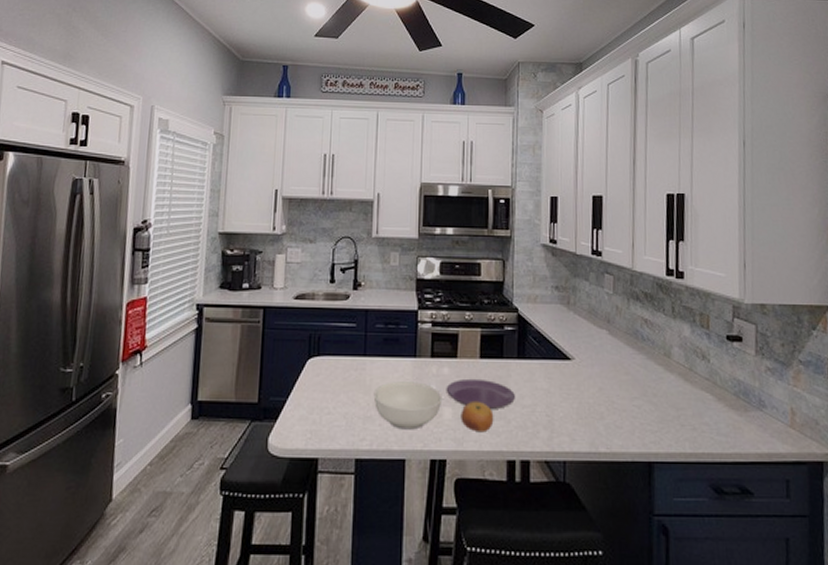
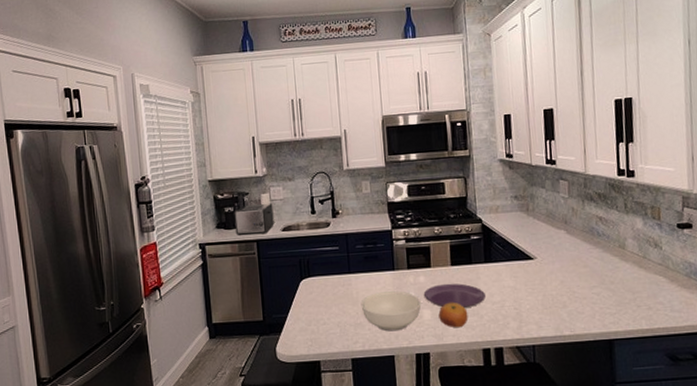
toaster: none [241,264,288,301] -> present [234,203,274,236]

